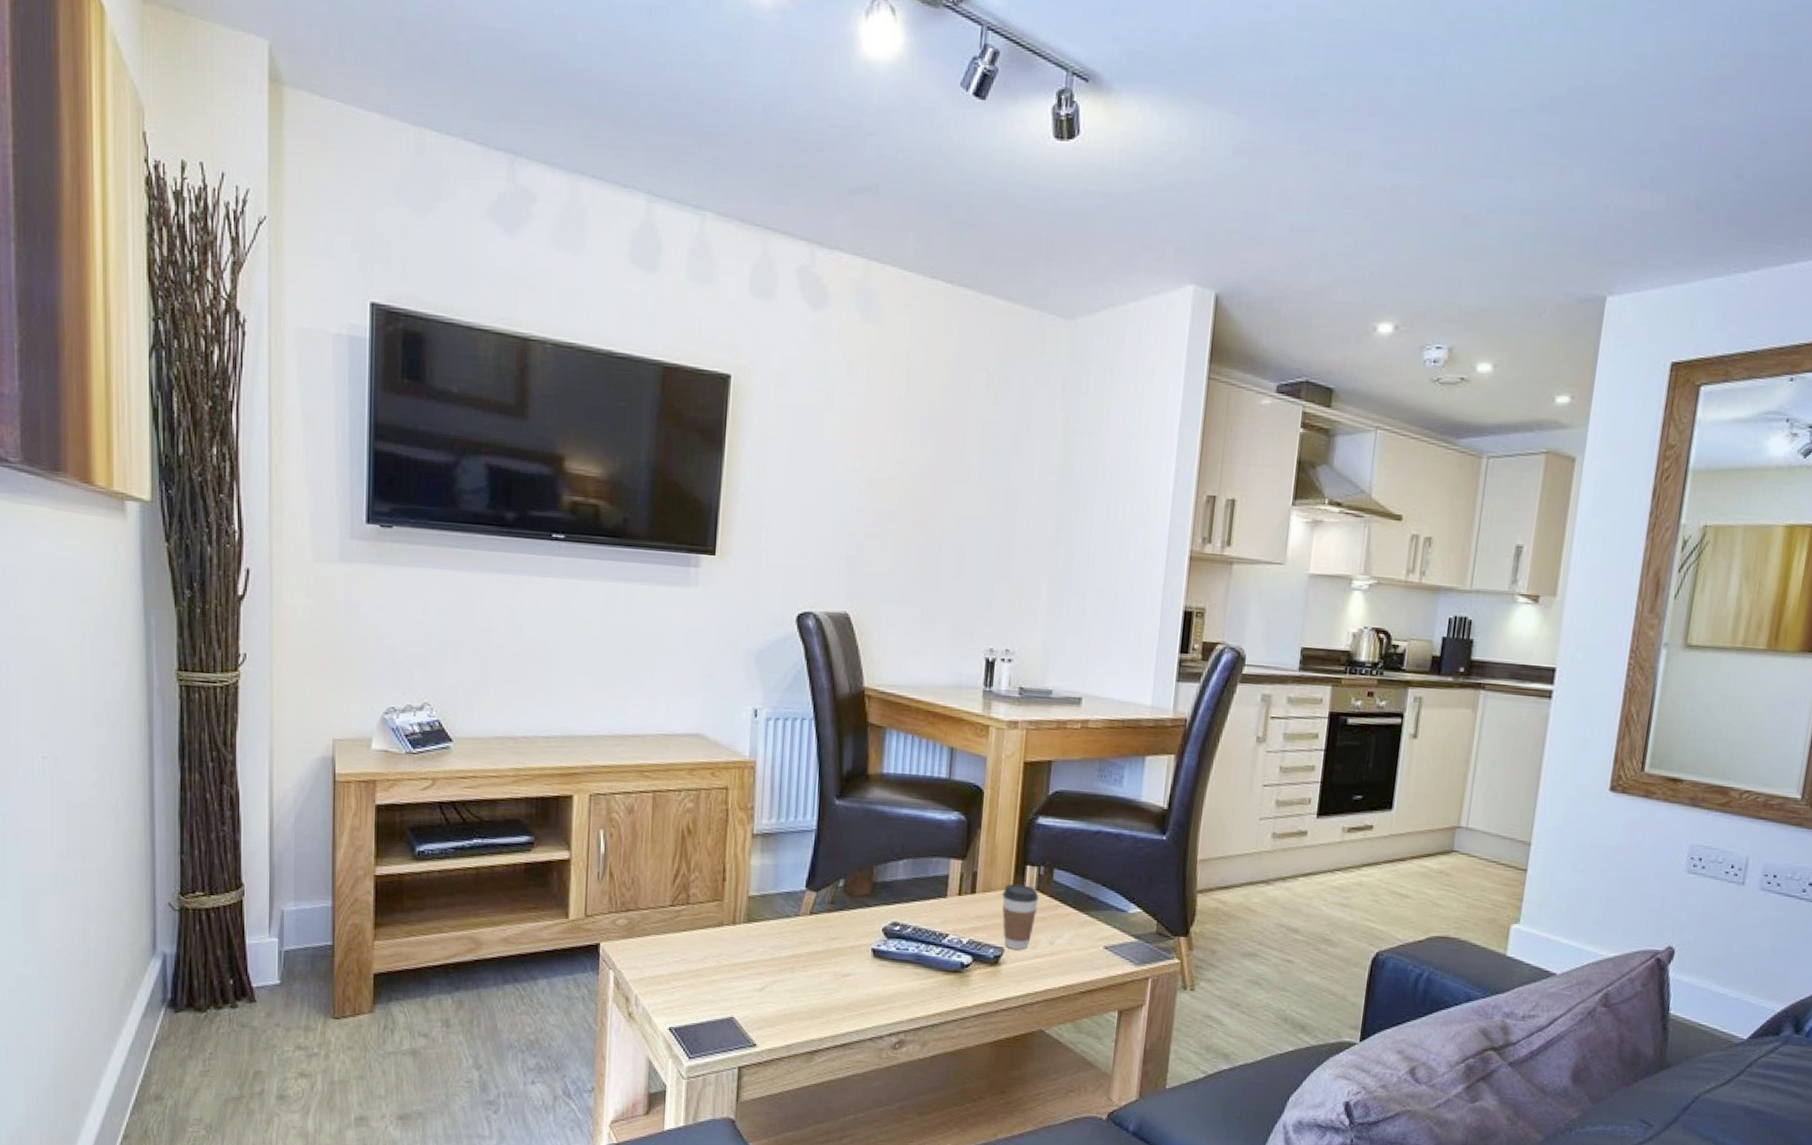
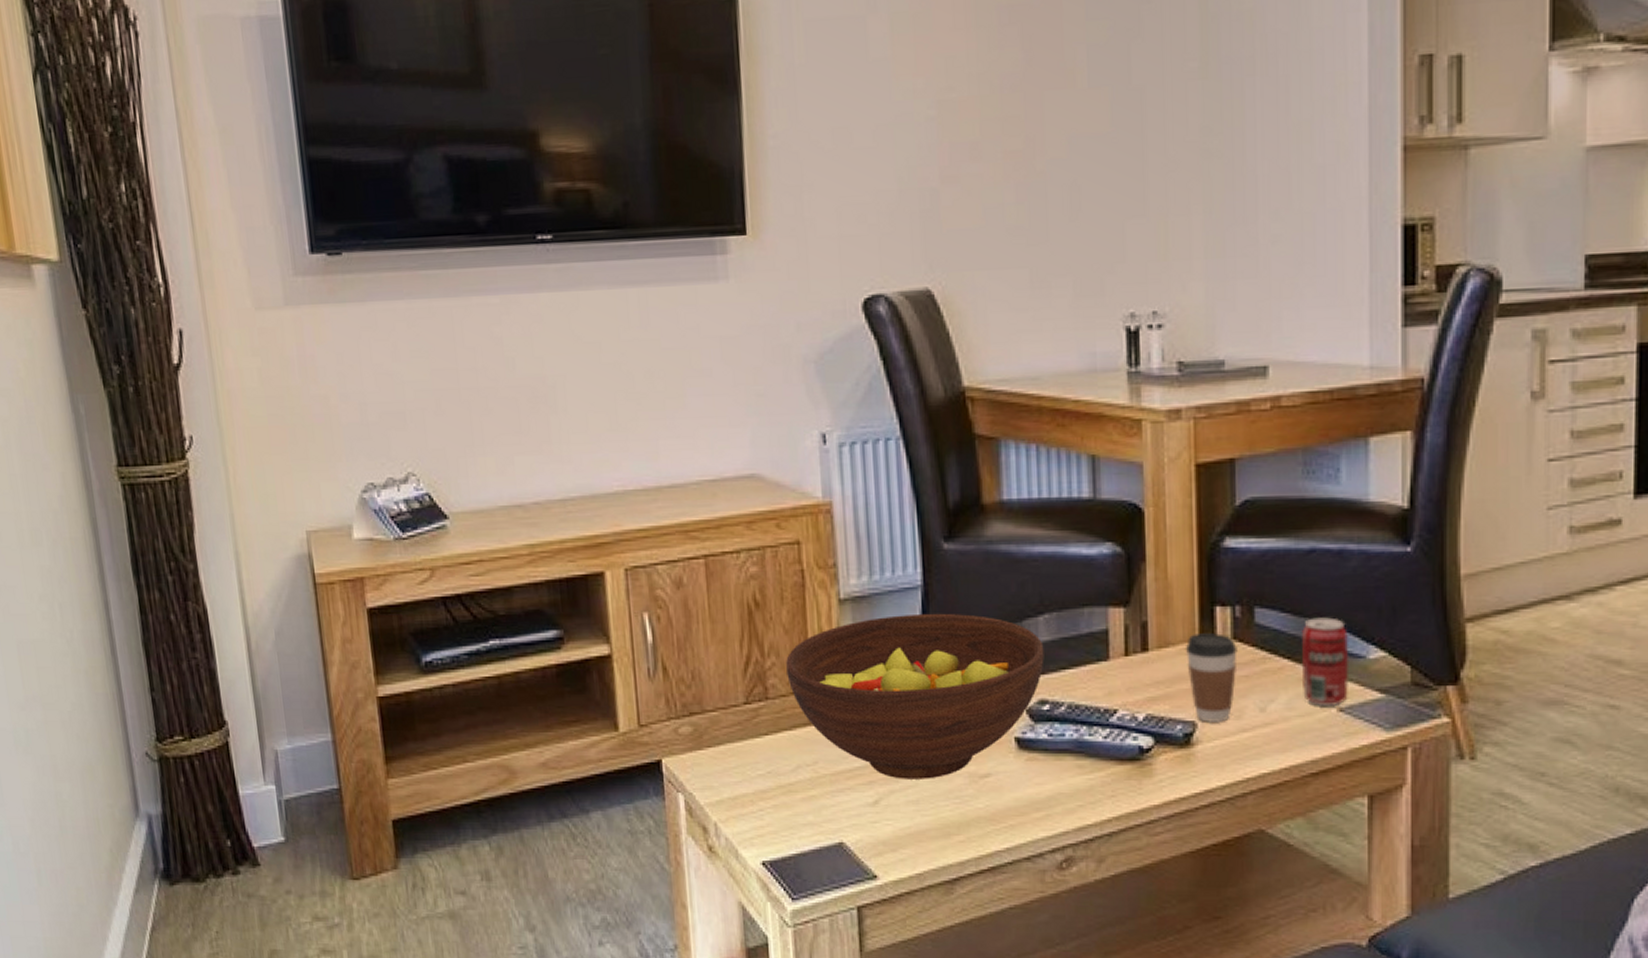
fruit bowl: none [706,850,901,975] -> present [786,613,1044,779]
beverage can: none [1081,880,1117,945] -> present [1302,617,1350,706]

